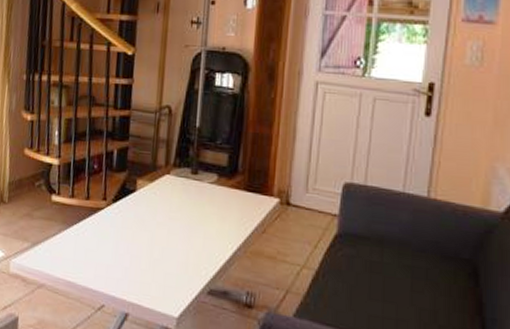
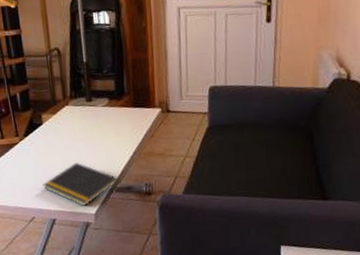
notepad: none [122,245,214,305] -> present [43,162,119,206]

